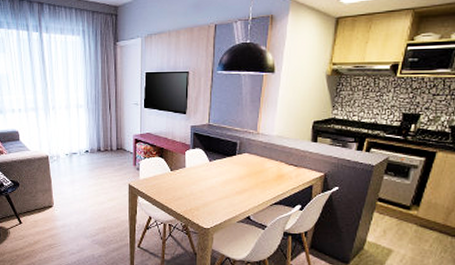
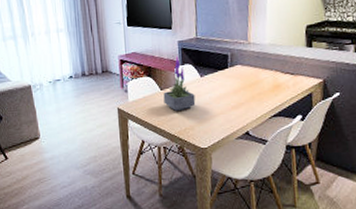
potted plant: none [173,139,203,193] -> present [163,55,196,112]

